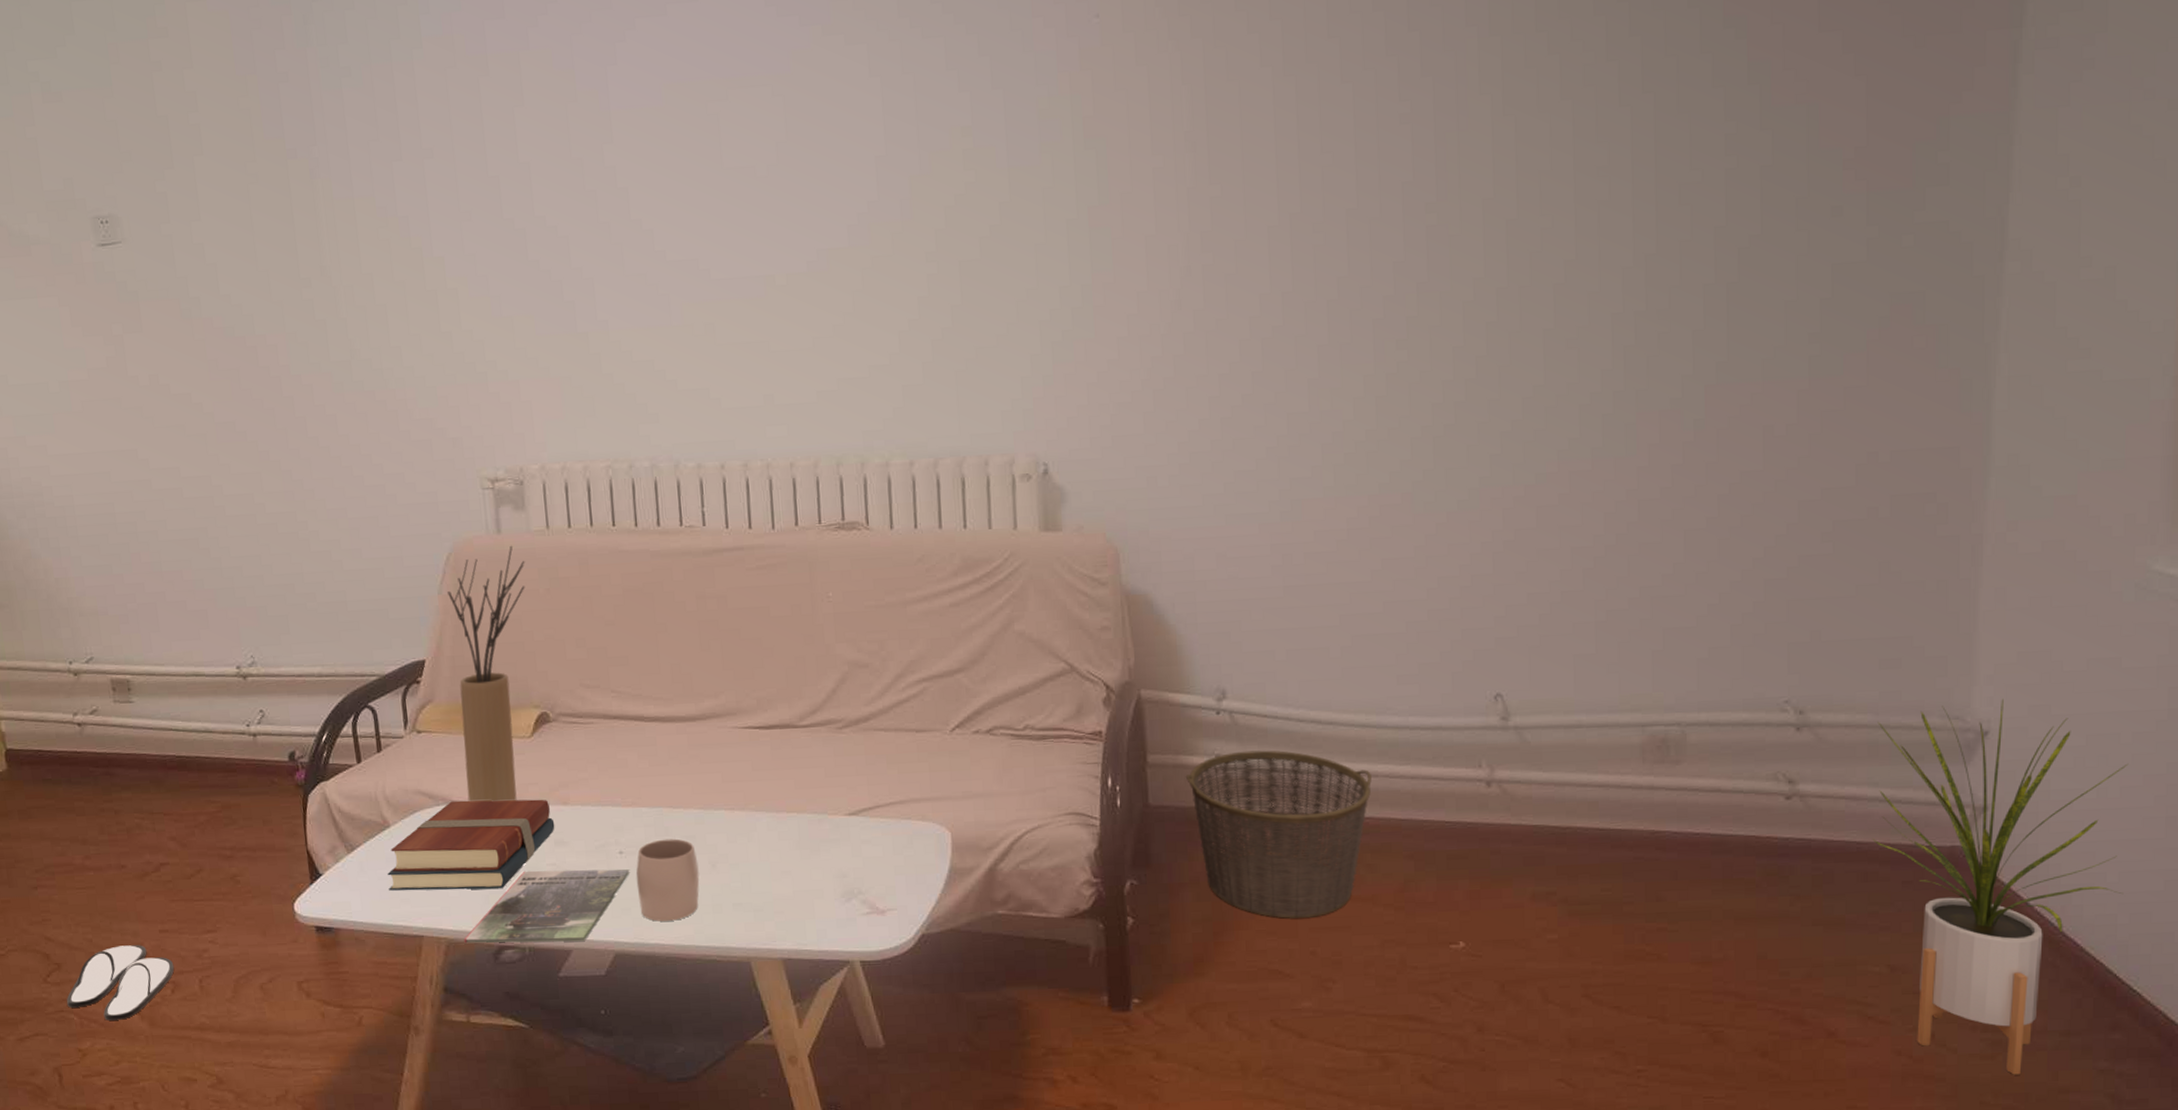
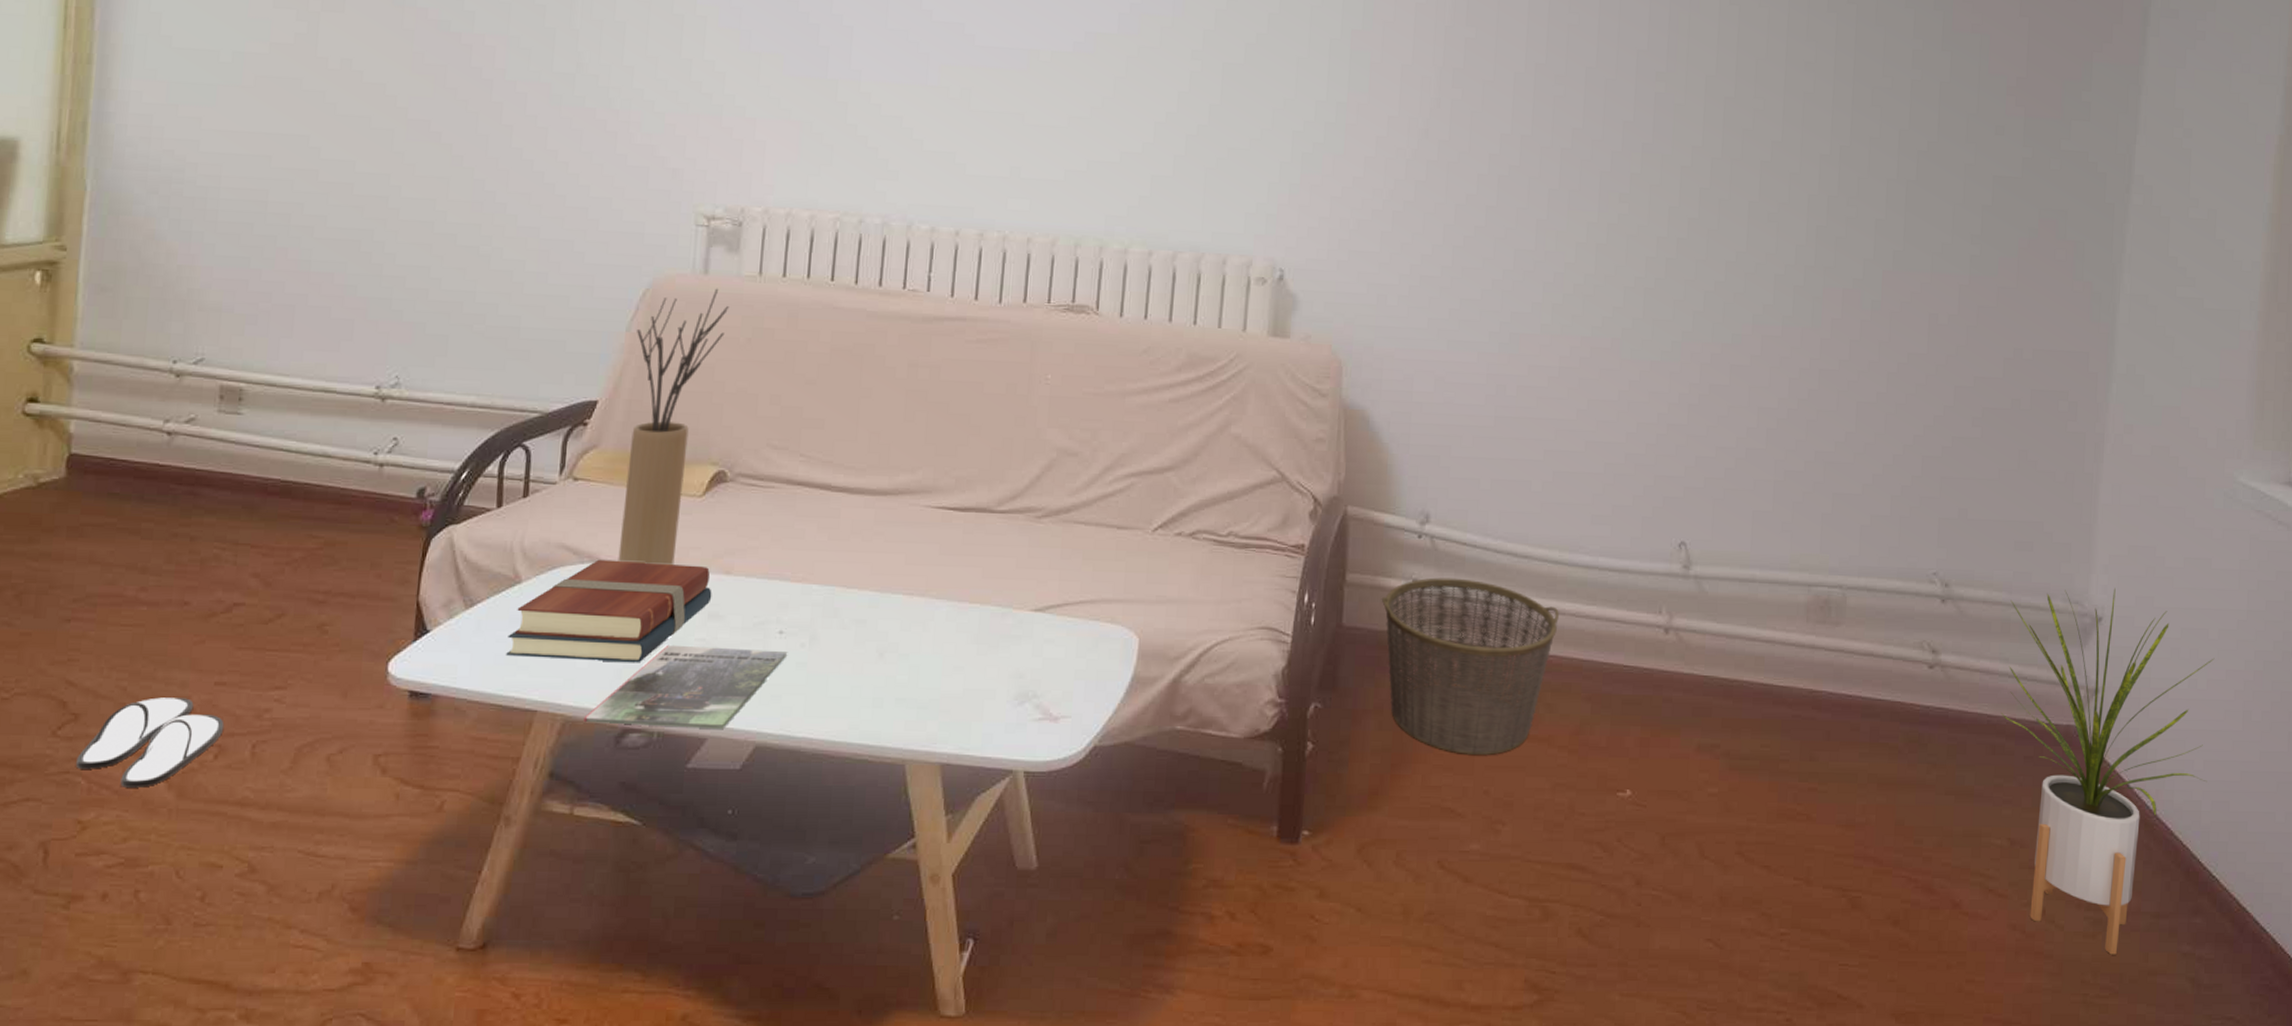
mug: present [635,838,700,922] -> none [792,621,865,713]

